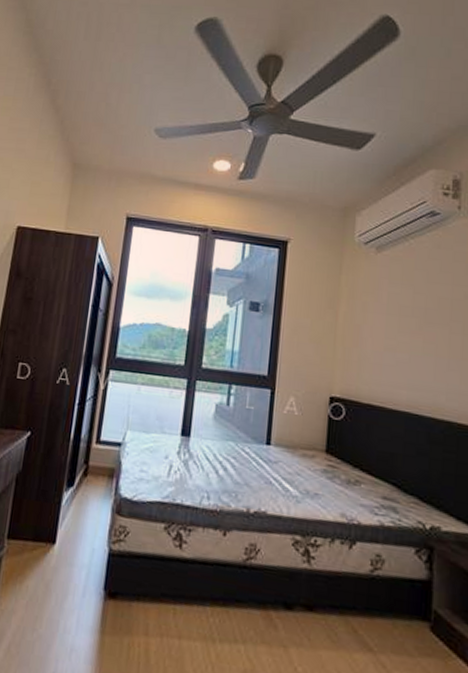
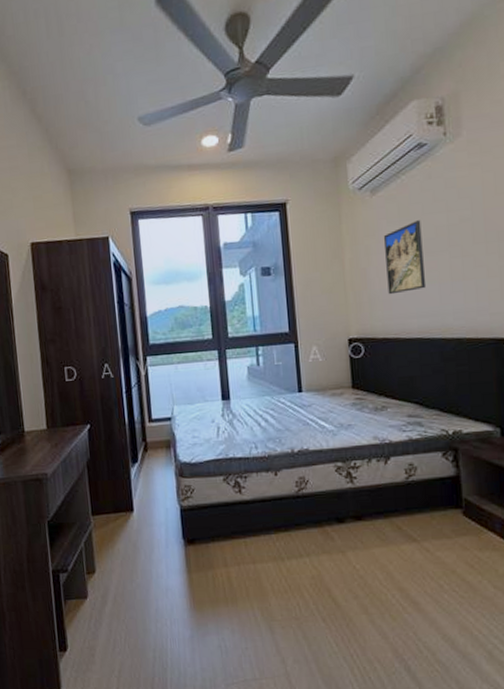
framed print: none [380,287,424,360] -> present [383,220,427,295]

